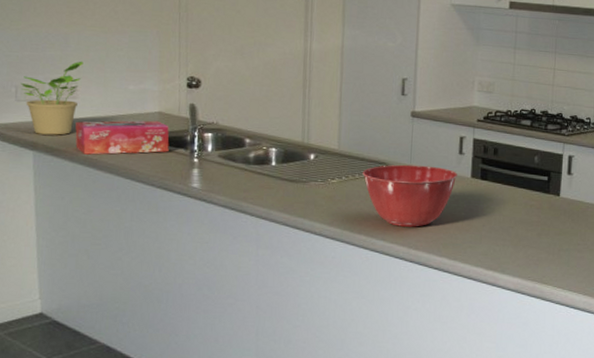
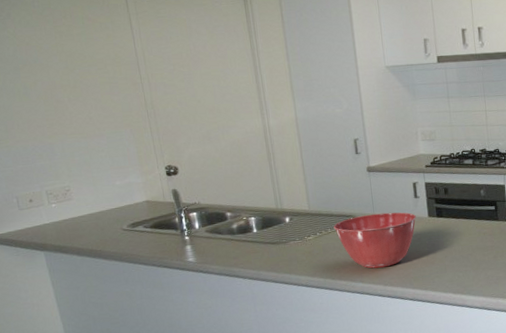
potted plant: present [20,61,84,135] -> none [20,166,74,236]
tissue box: present [75,120,169,155] -> none [76,208,162,248]

